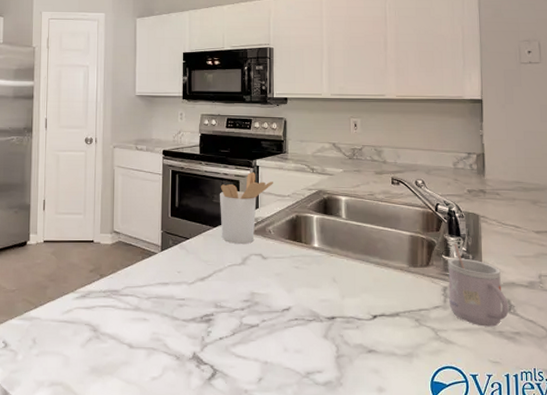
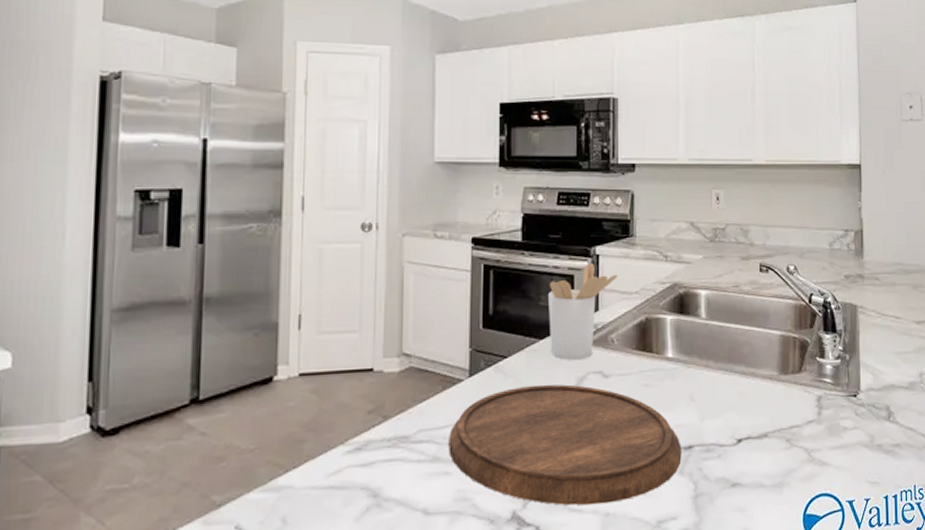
cutting board: none [146,260,326,355] -> present [448,384,682,506]
mug: present [448,243,509,327] -> none [823,341,888,441]

